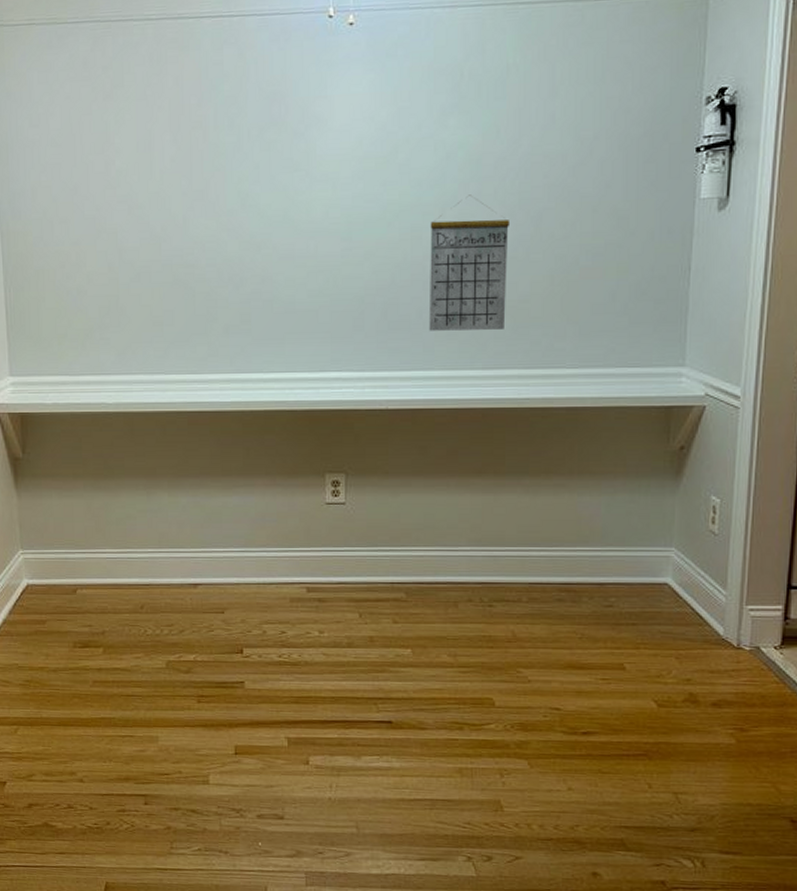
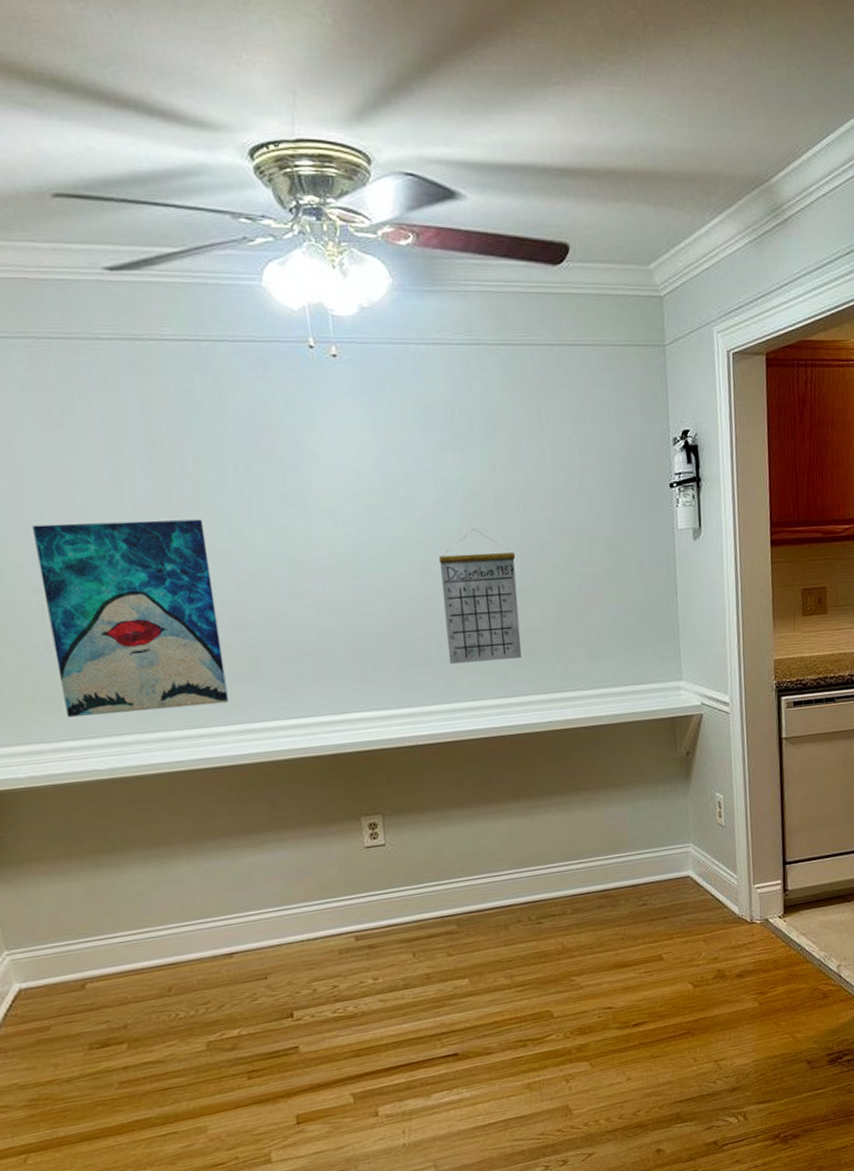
wall art: none [80,182,220,355] -> present [33,519,229,717]

